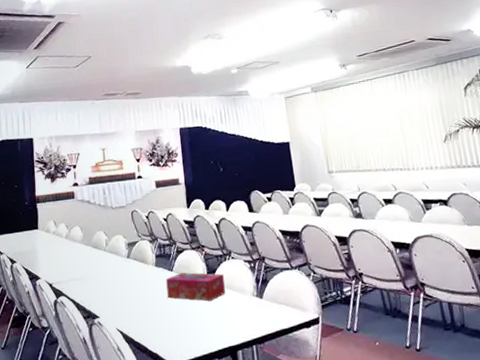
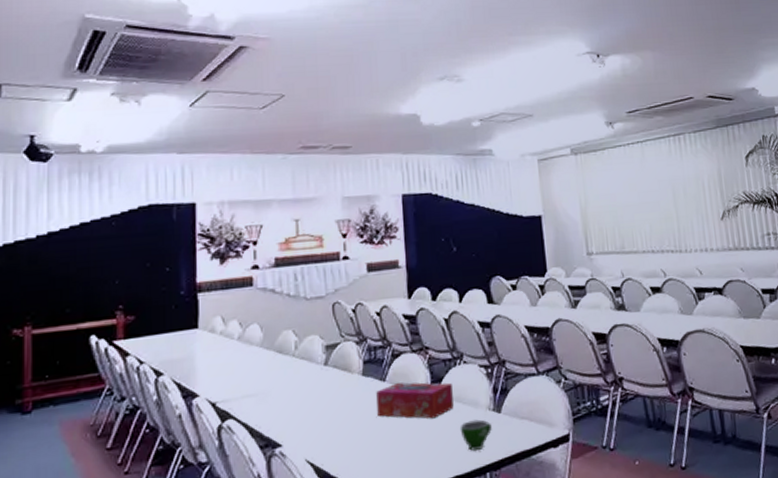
teacup: none [230,303,256,328] -> present [459,419,492,452]

